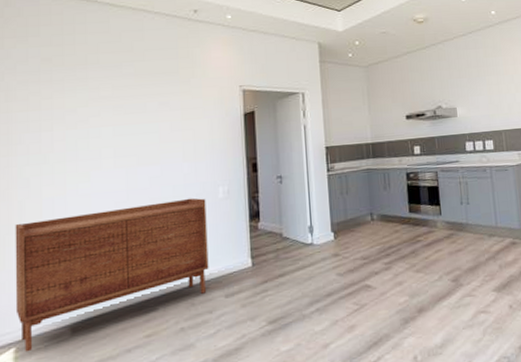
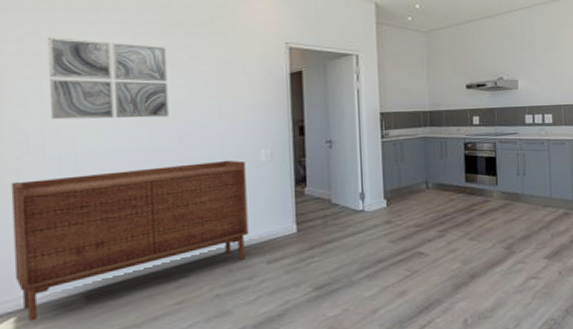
wall art: none [45,94,141,167] -> present [47,37,169,120]

